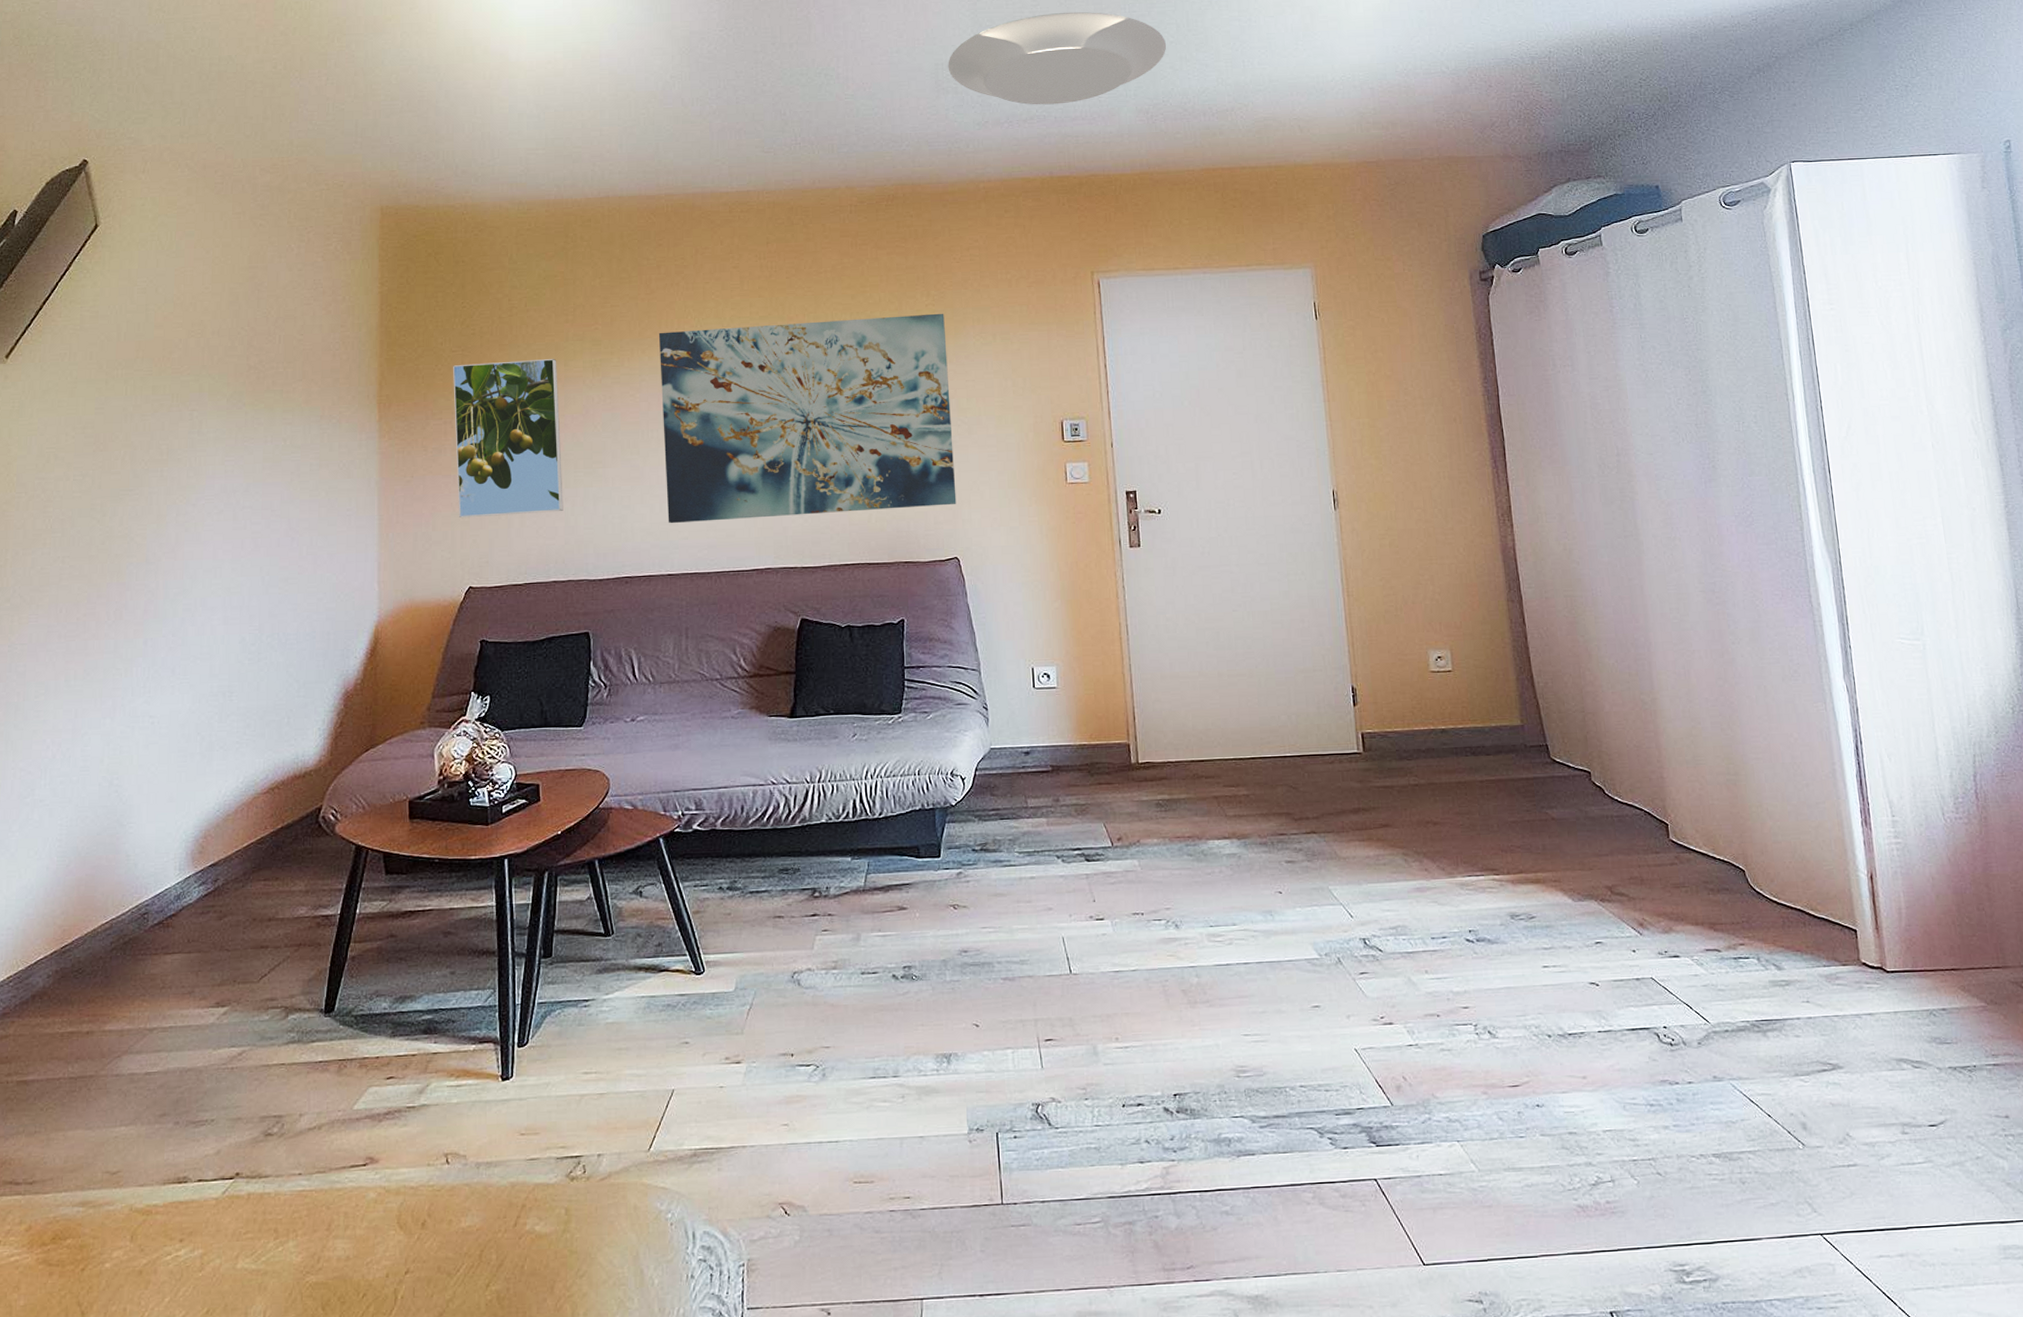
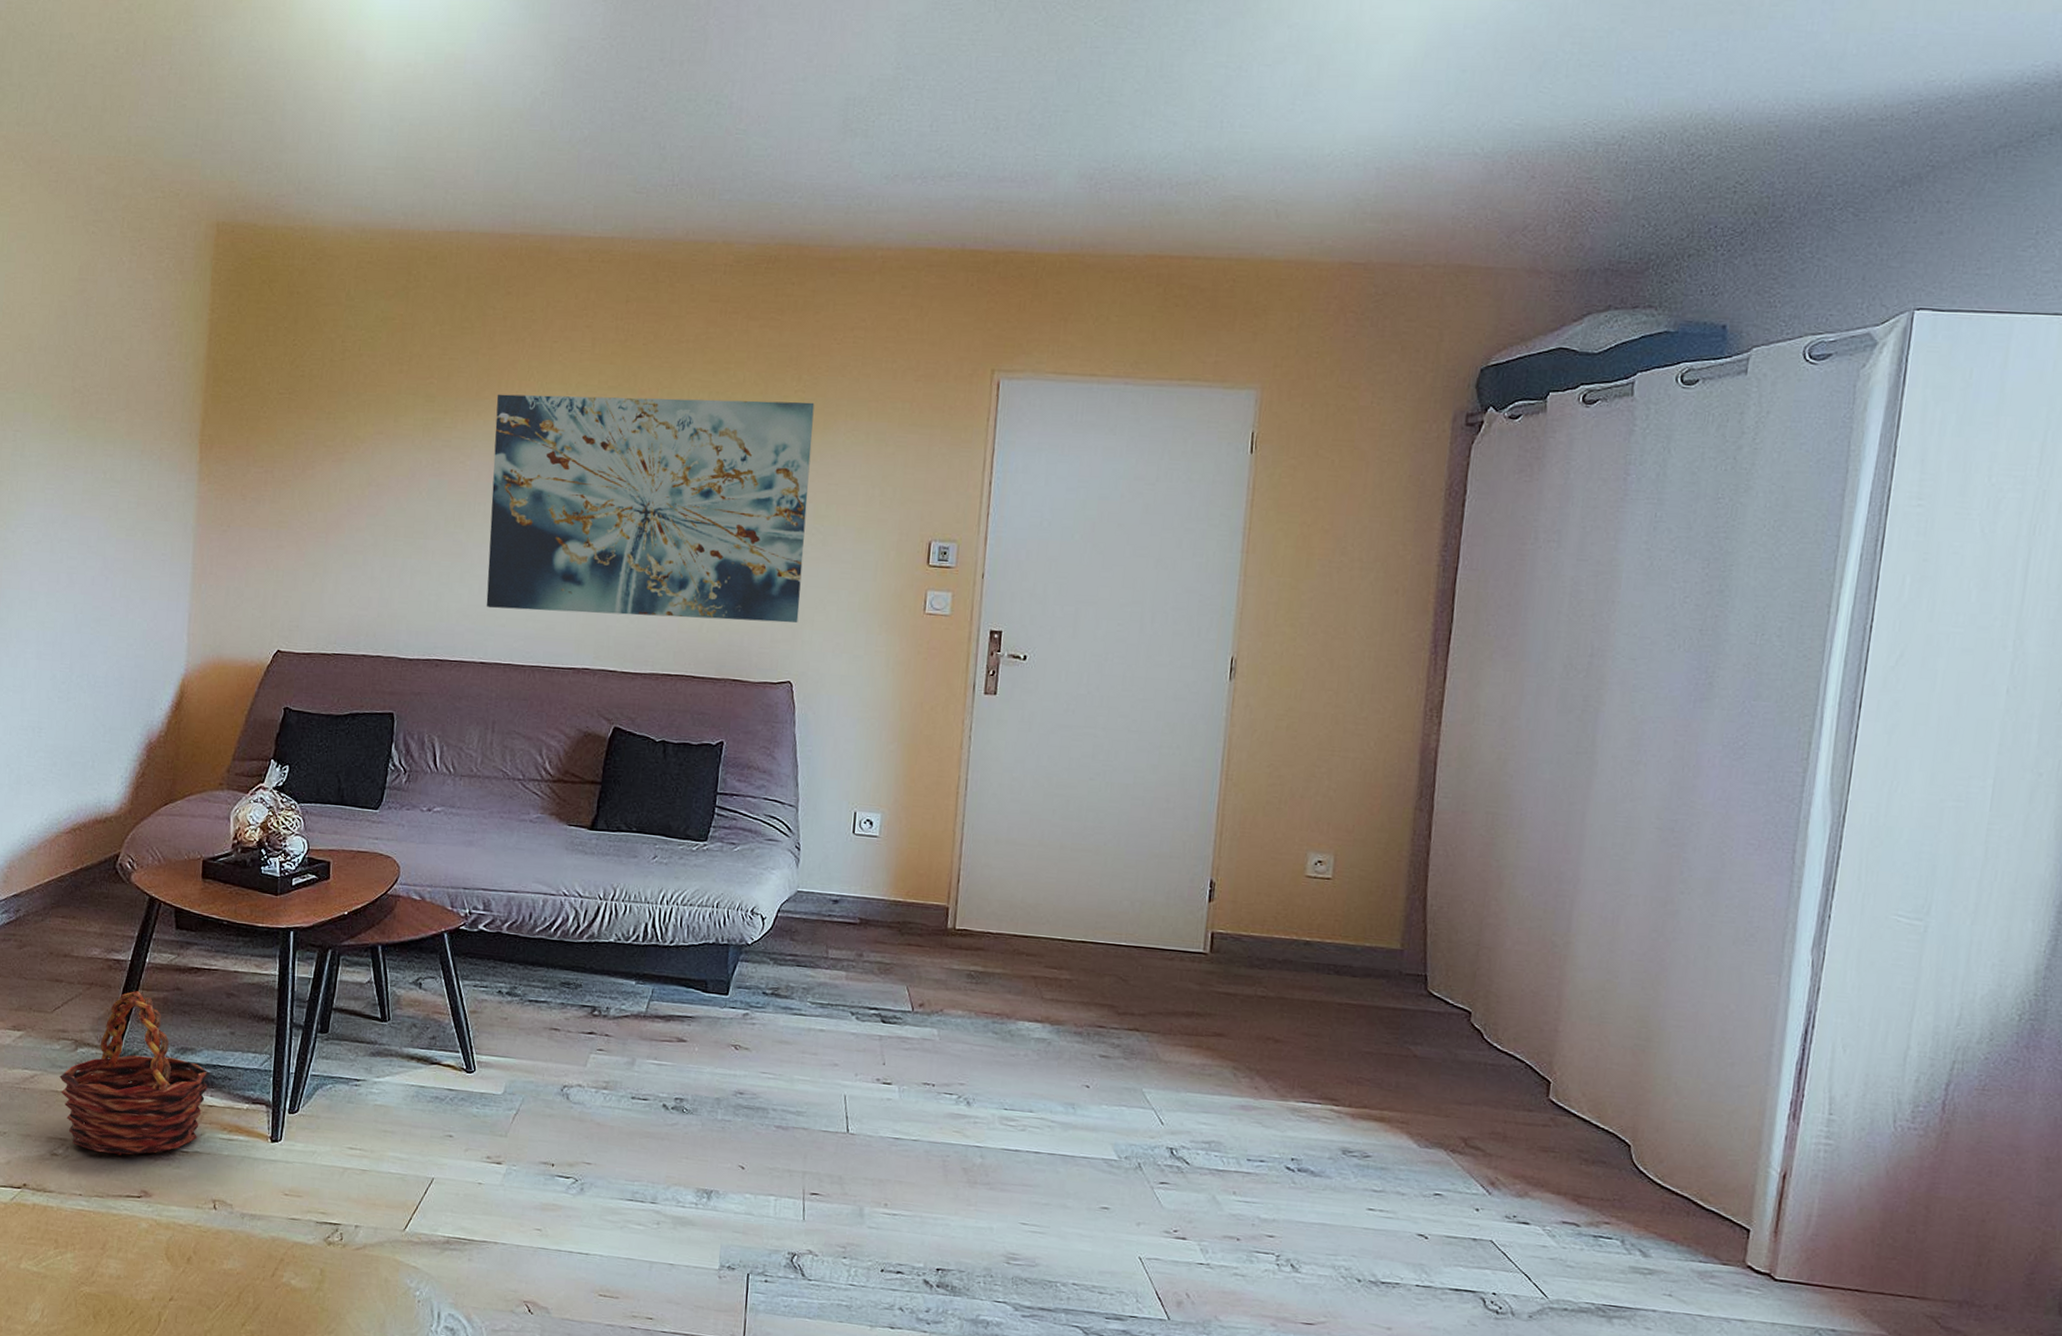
basket: none [270,945,432,1124] -> present [59,991,210,1156]
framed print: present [453,358,563,519] -> none [272,409,387,582]
ceiling light: present [948,11,1167,105] -> none [860,42,1130,160]

